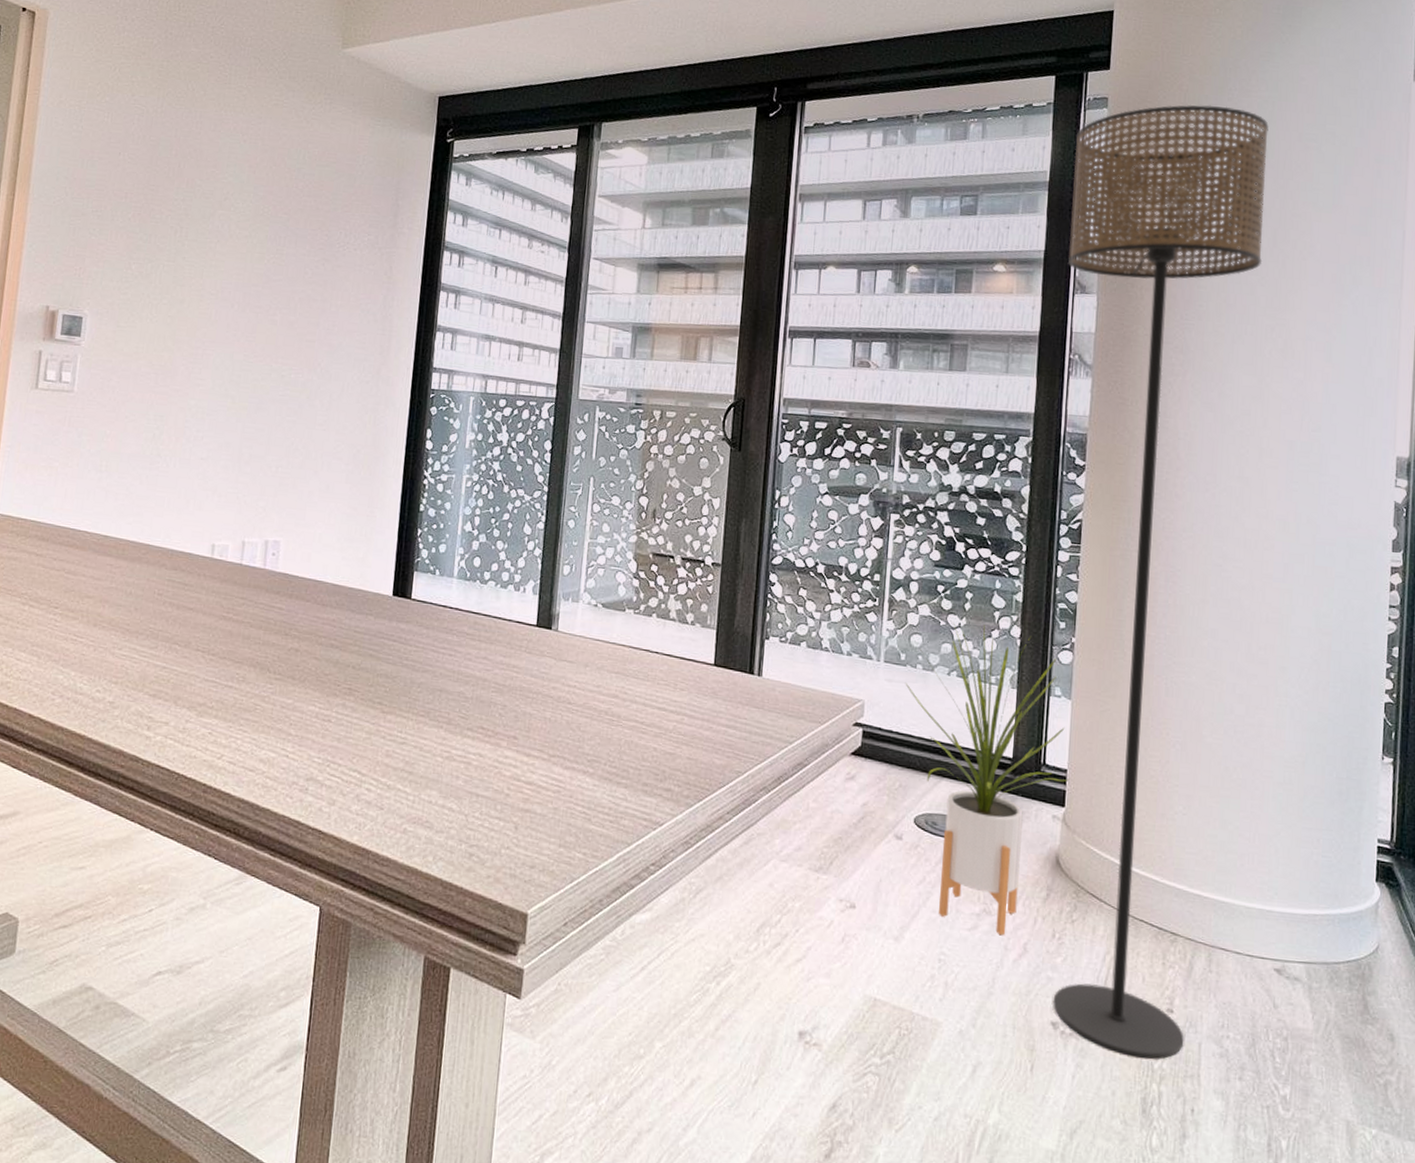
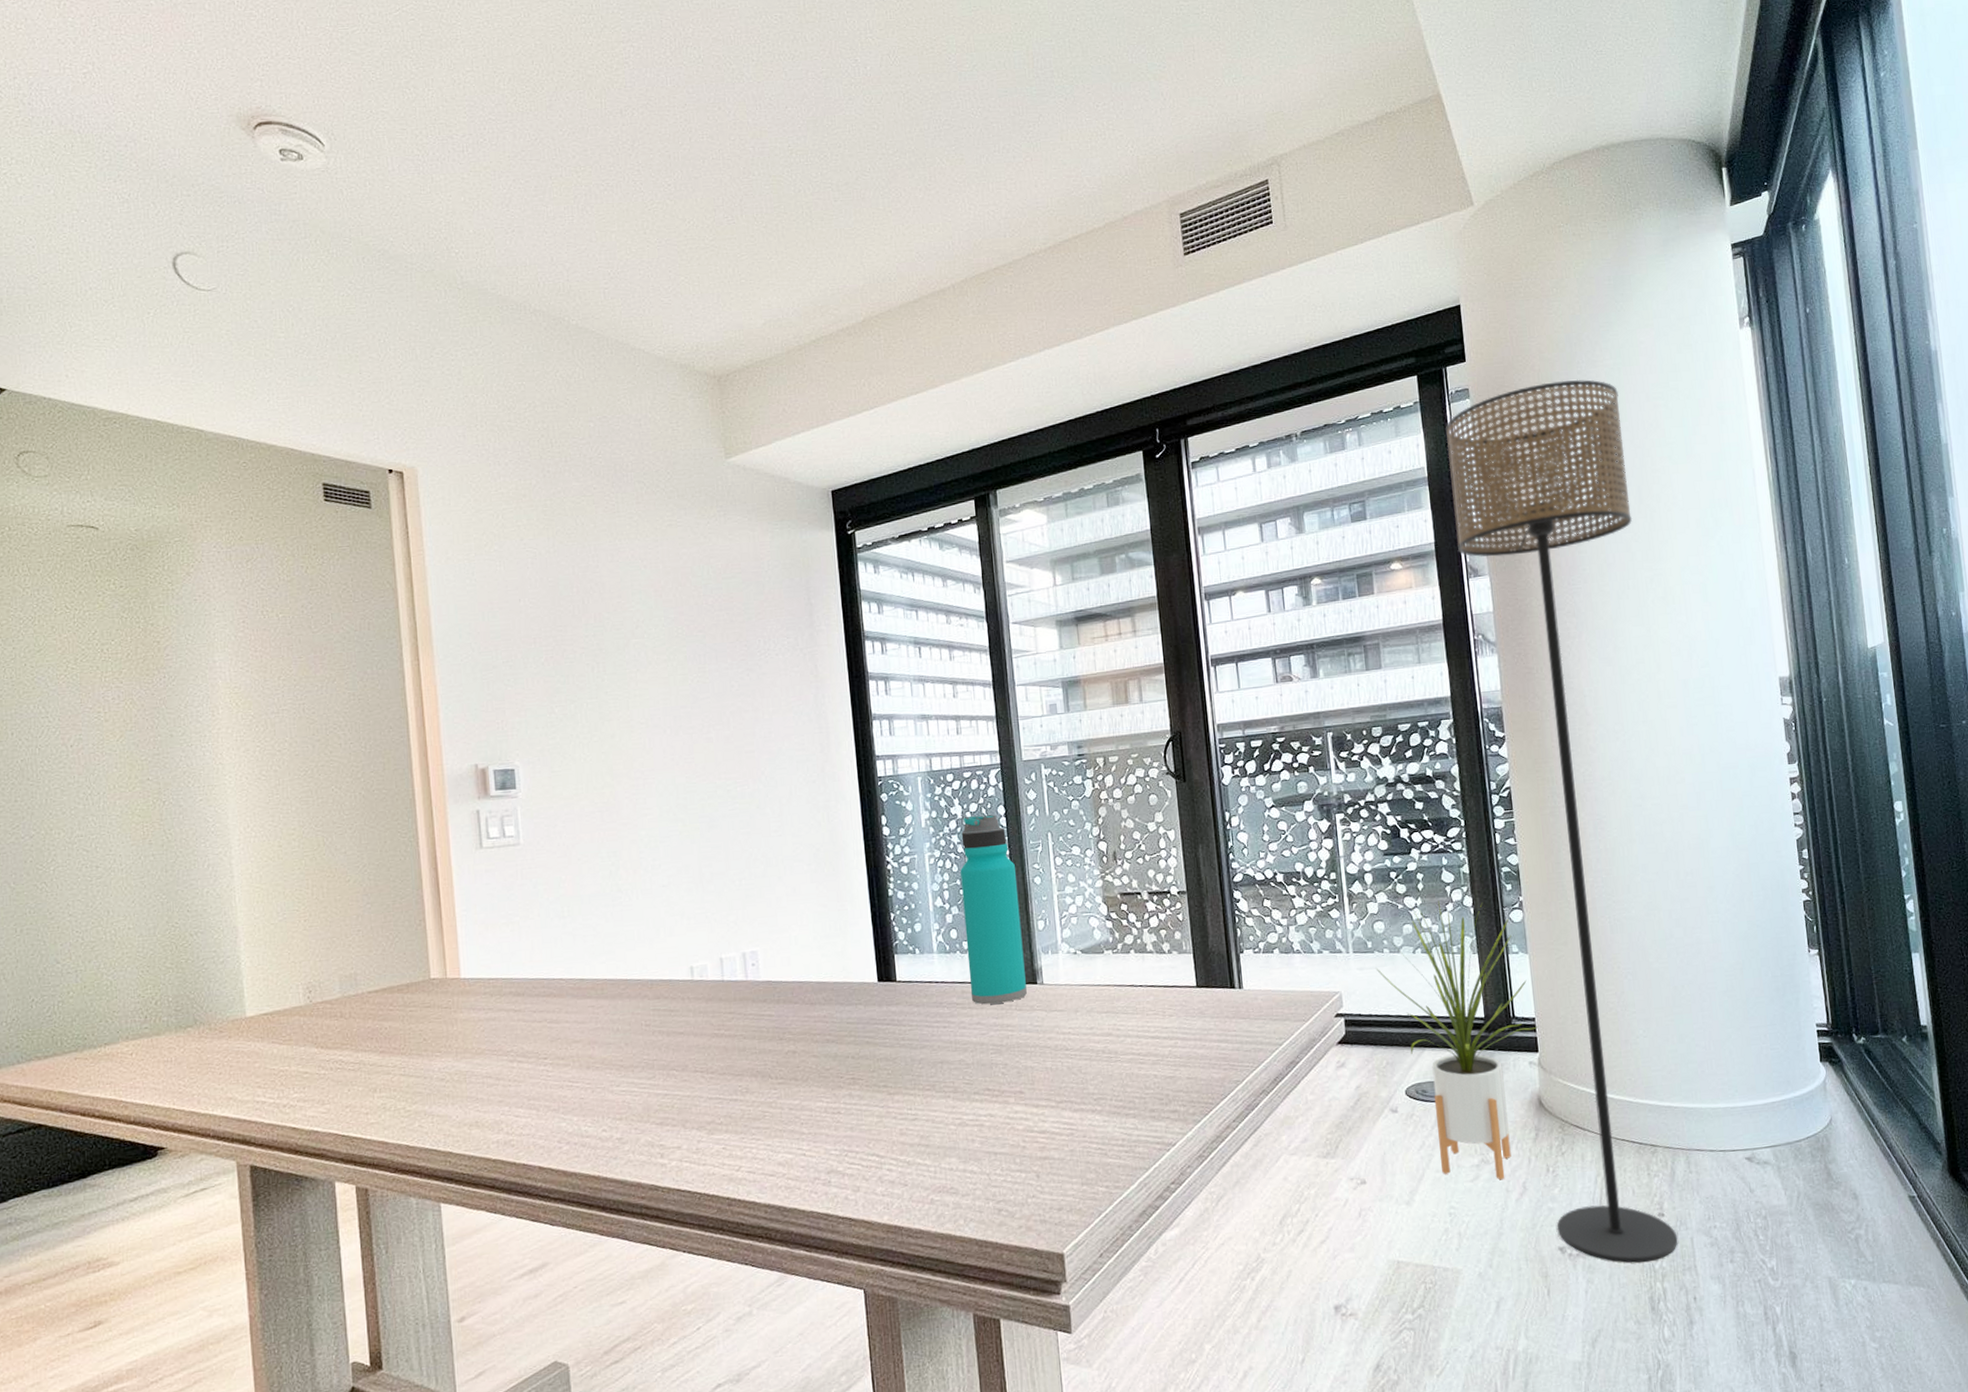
water bottle: none [482,445,552,643] -> present [960,814,1027,1005]

